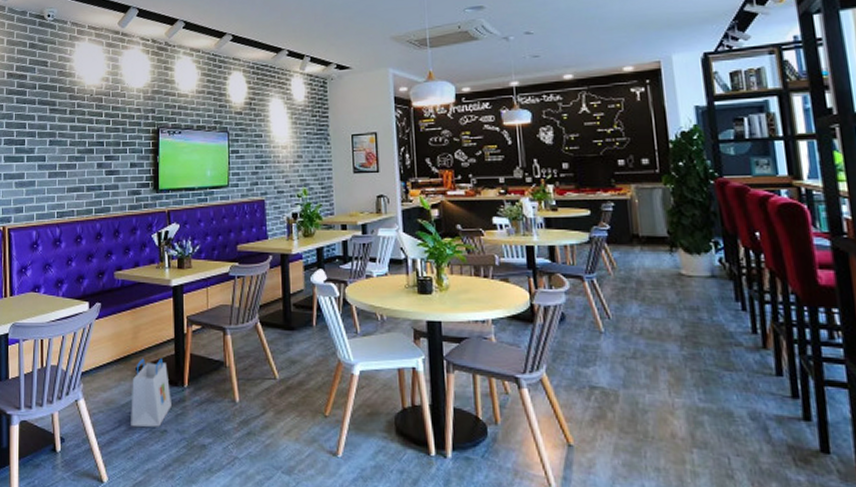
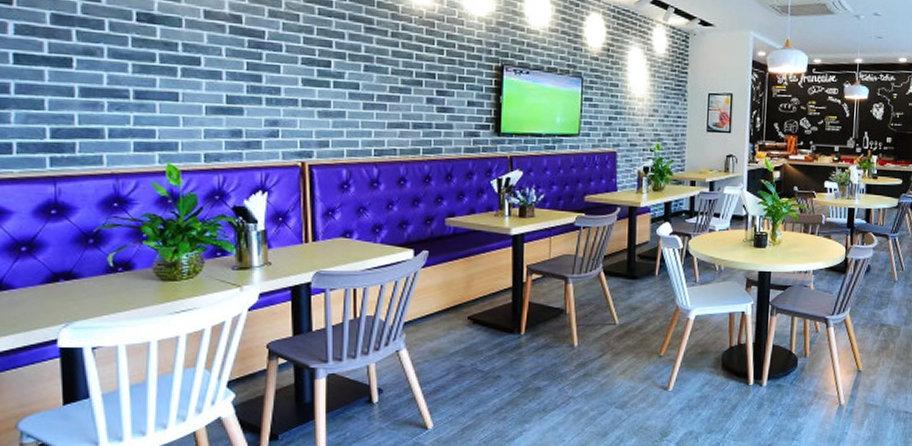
shopping bag: present [131,358,172,428] -> none [460,307,507,375]

